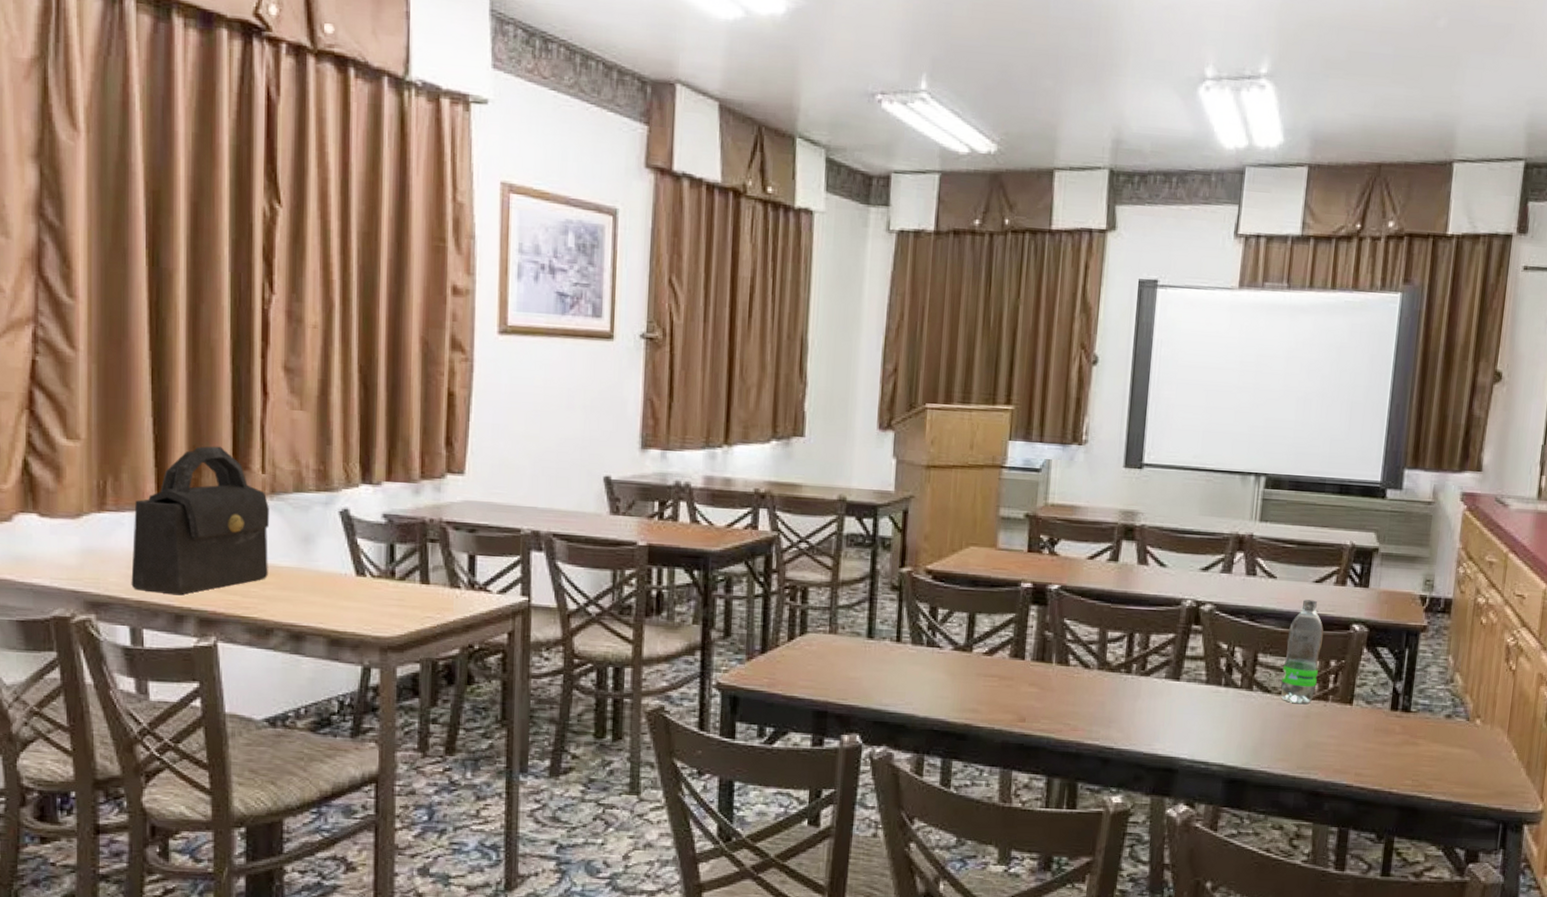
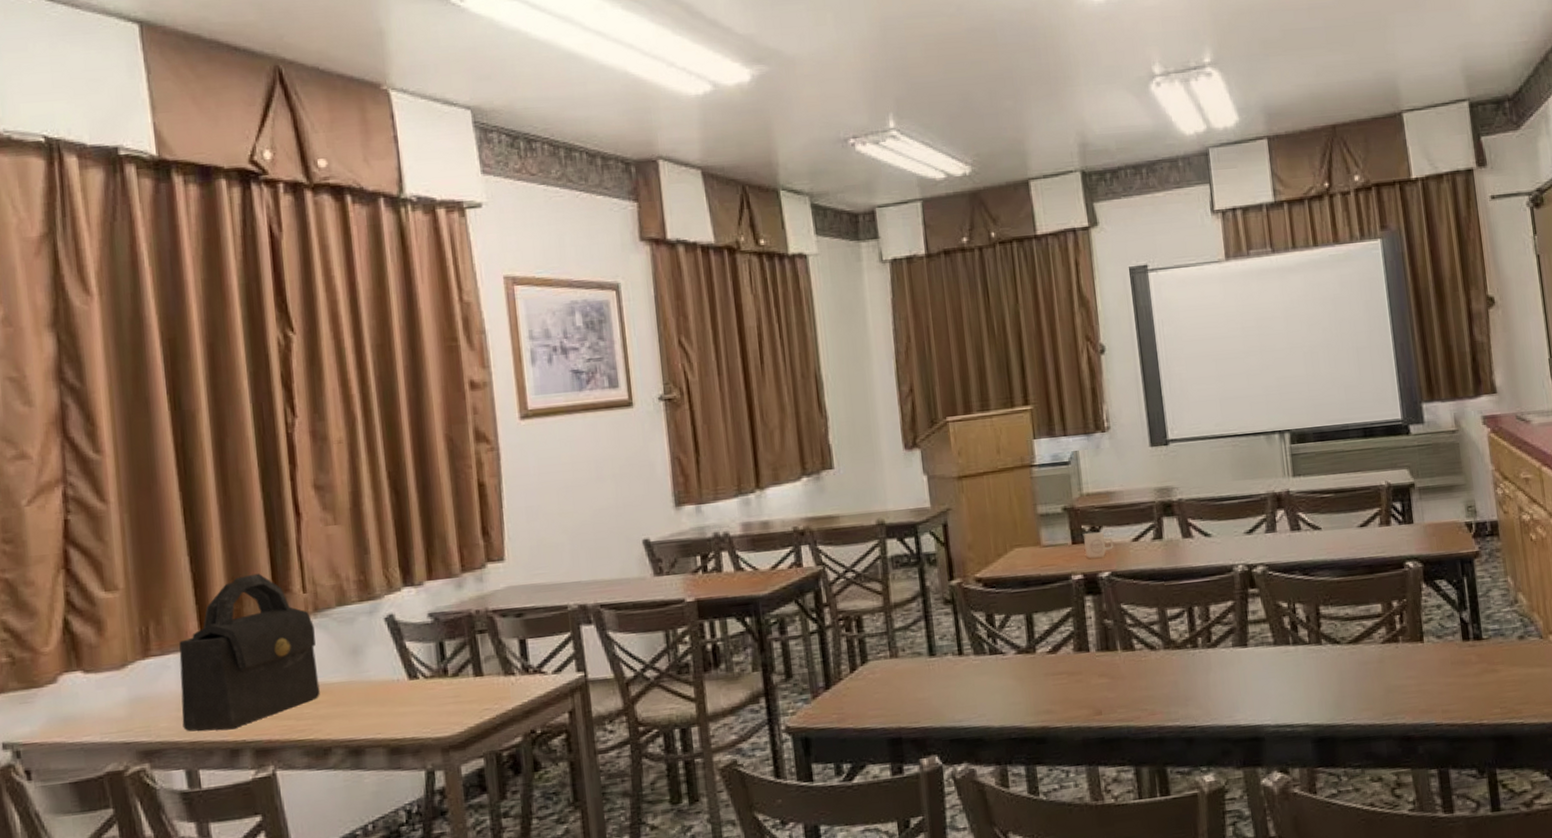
mug: none [1039,543,1070,571] -> present [1084,531,1114,560]
bottle: present [1280,600,1324,705] -> none [1344,544,1384,651]

